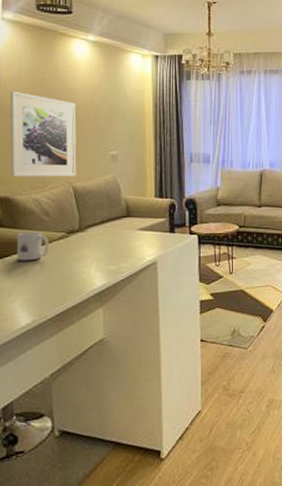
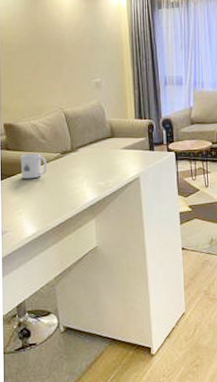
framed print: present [9,91,77,177] -> none [8,31,67,106]

